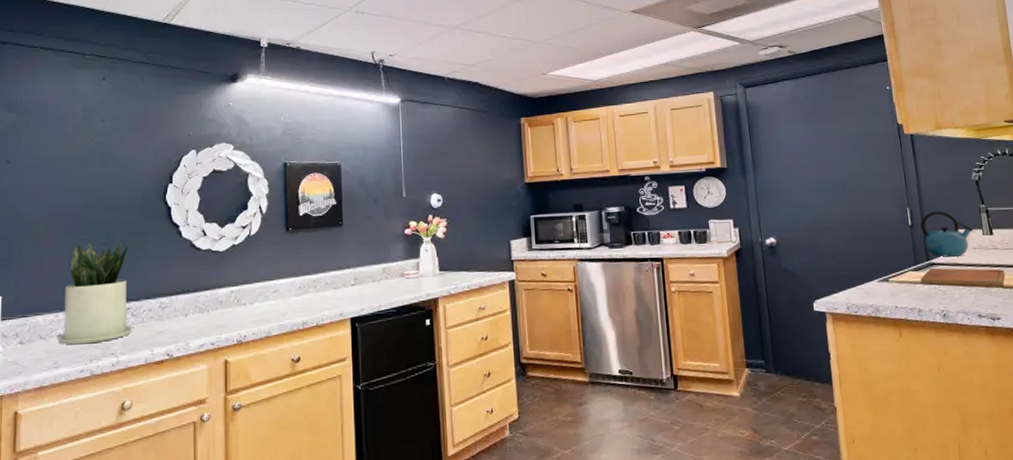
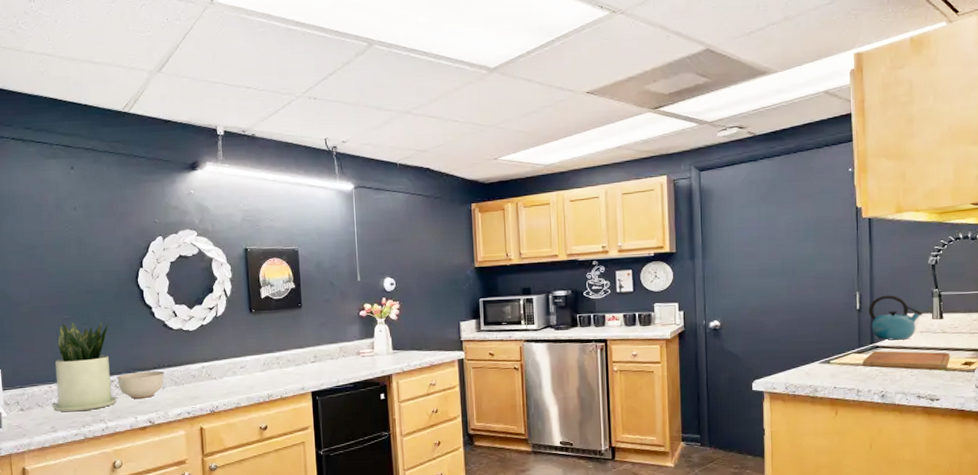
bowl: none [134,296,188,328] -> present [117,371,165,399]

